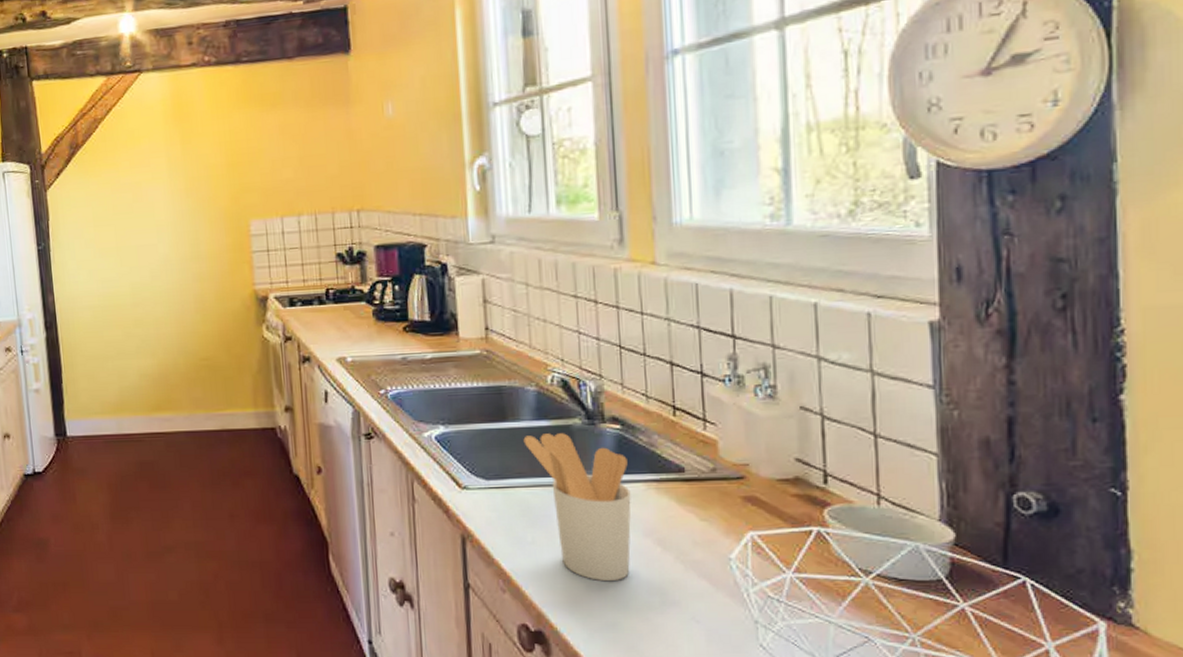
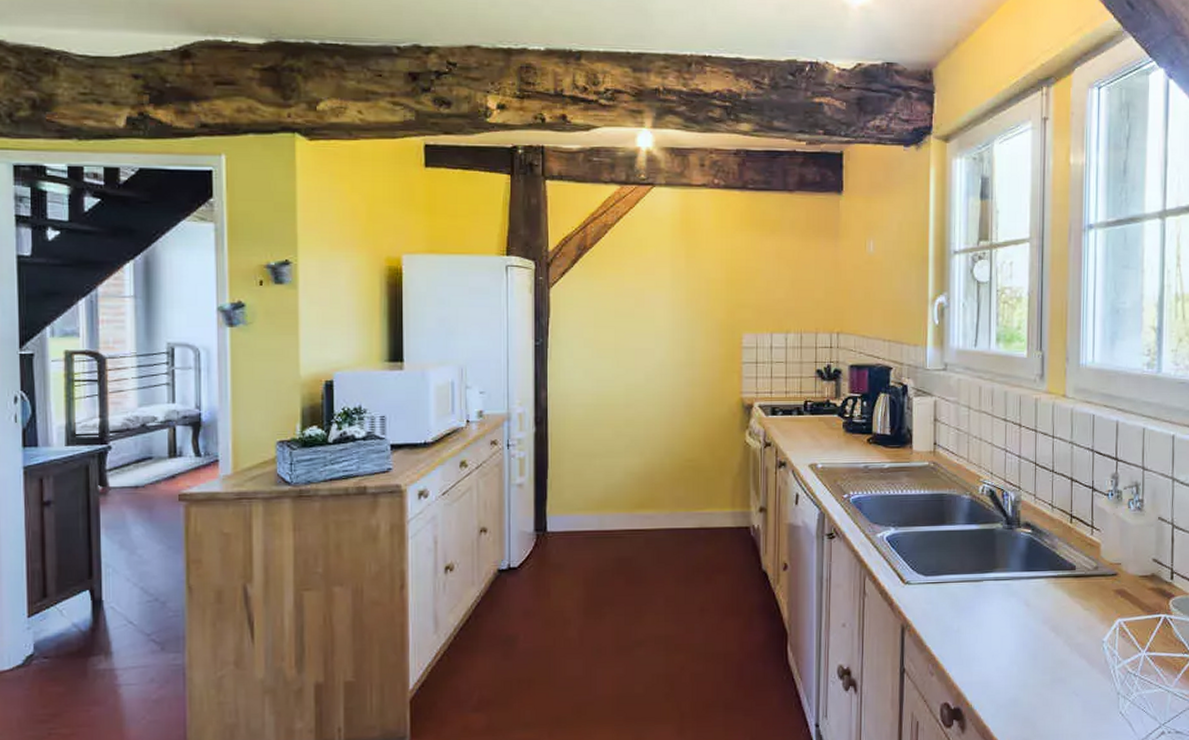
utensil holder: present [523,433,632,582] -> none [957,536,1035,664]

